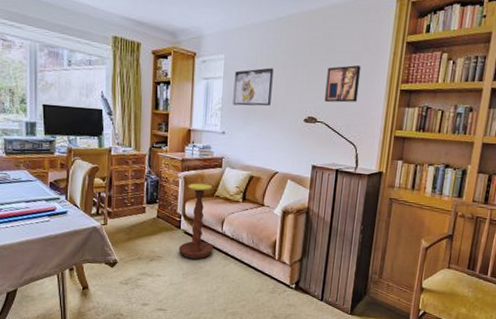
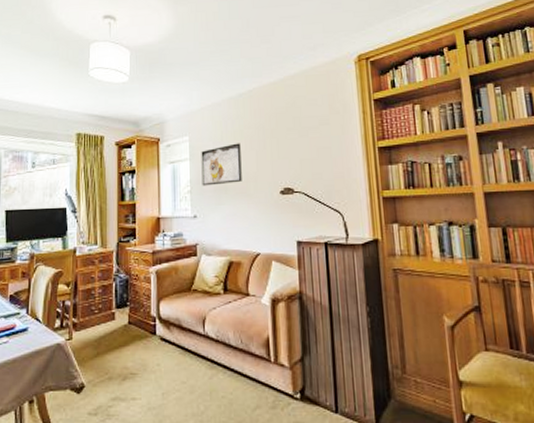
side table: present [178,183,213,260] -> none [155,277,196,373]
wall art: present [324,65,361,103] -> none [297,128,334,171]

